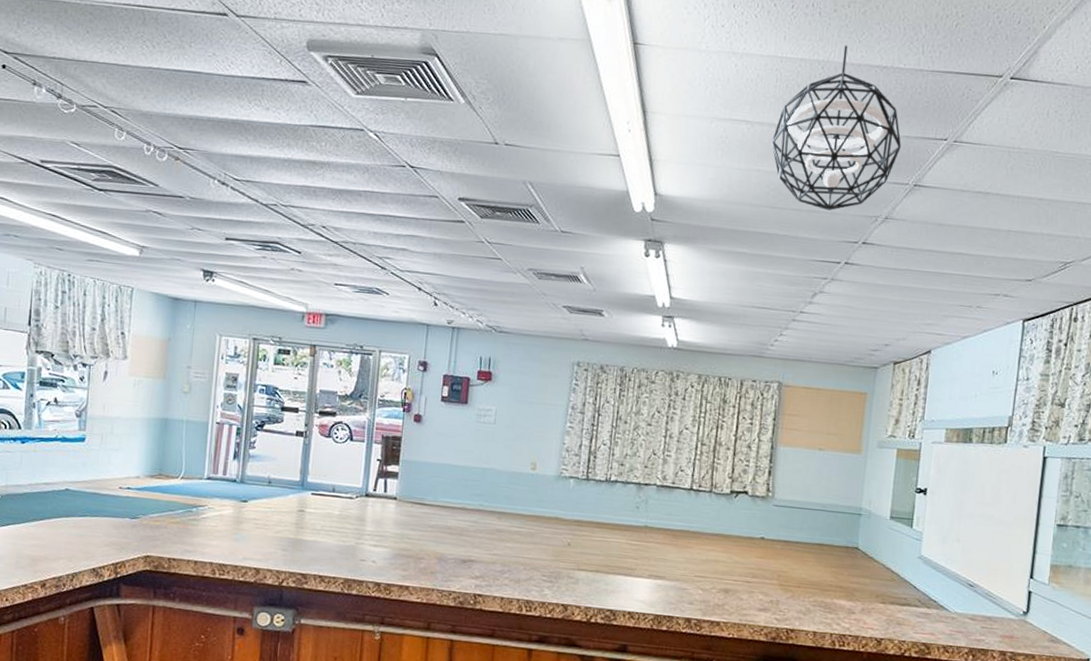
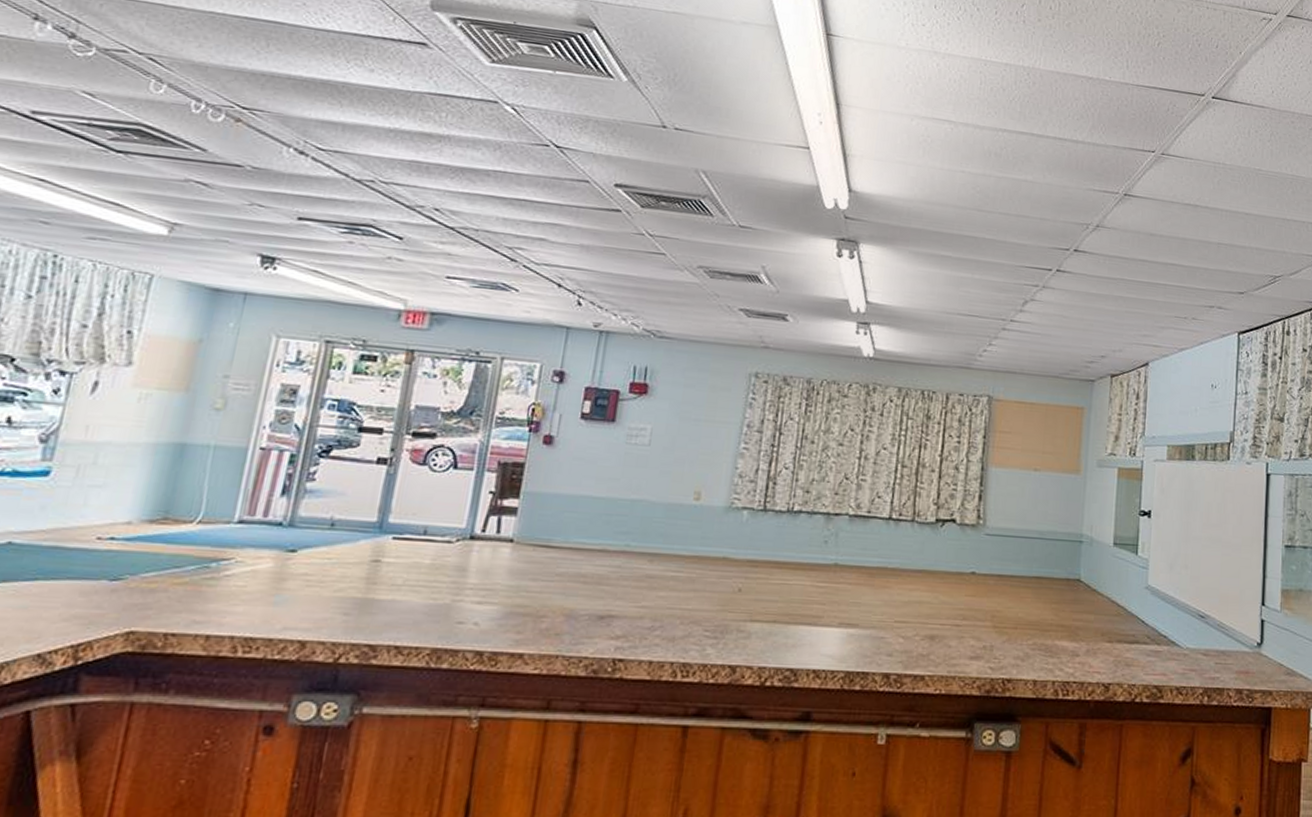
pendant light: present [772,45,901,210] -> none [977,54,1110,216]

